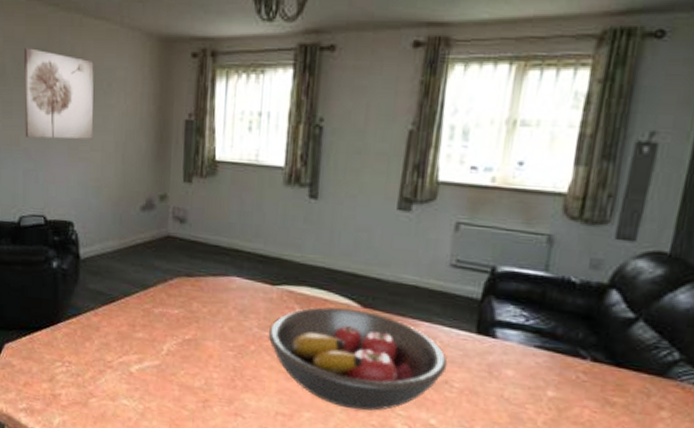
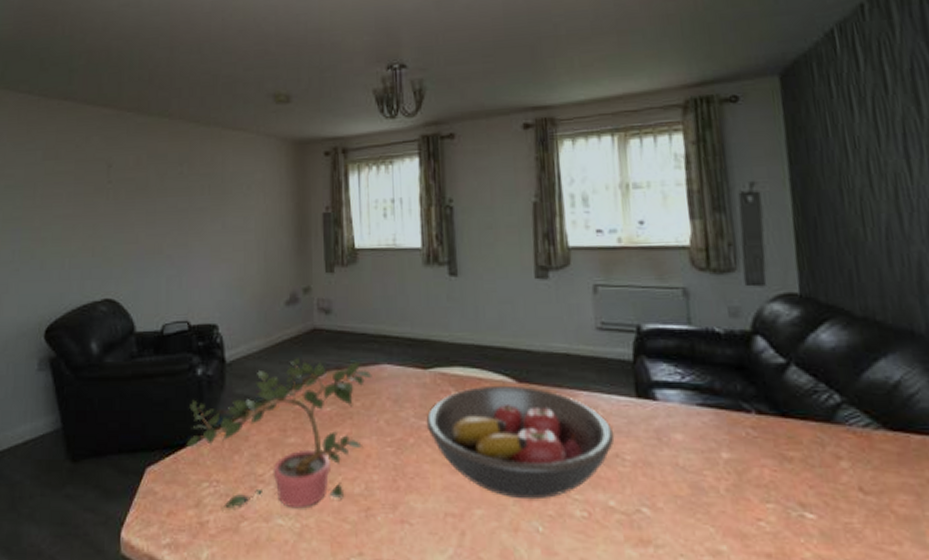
wall art: present [23,48,94,139] -> none [166,161,235,244]
potted plant: none [40,261,221,393] -> present [185,358,372,509]

